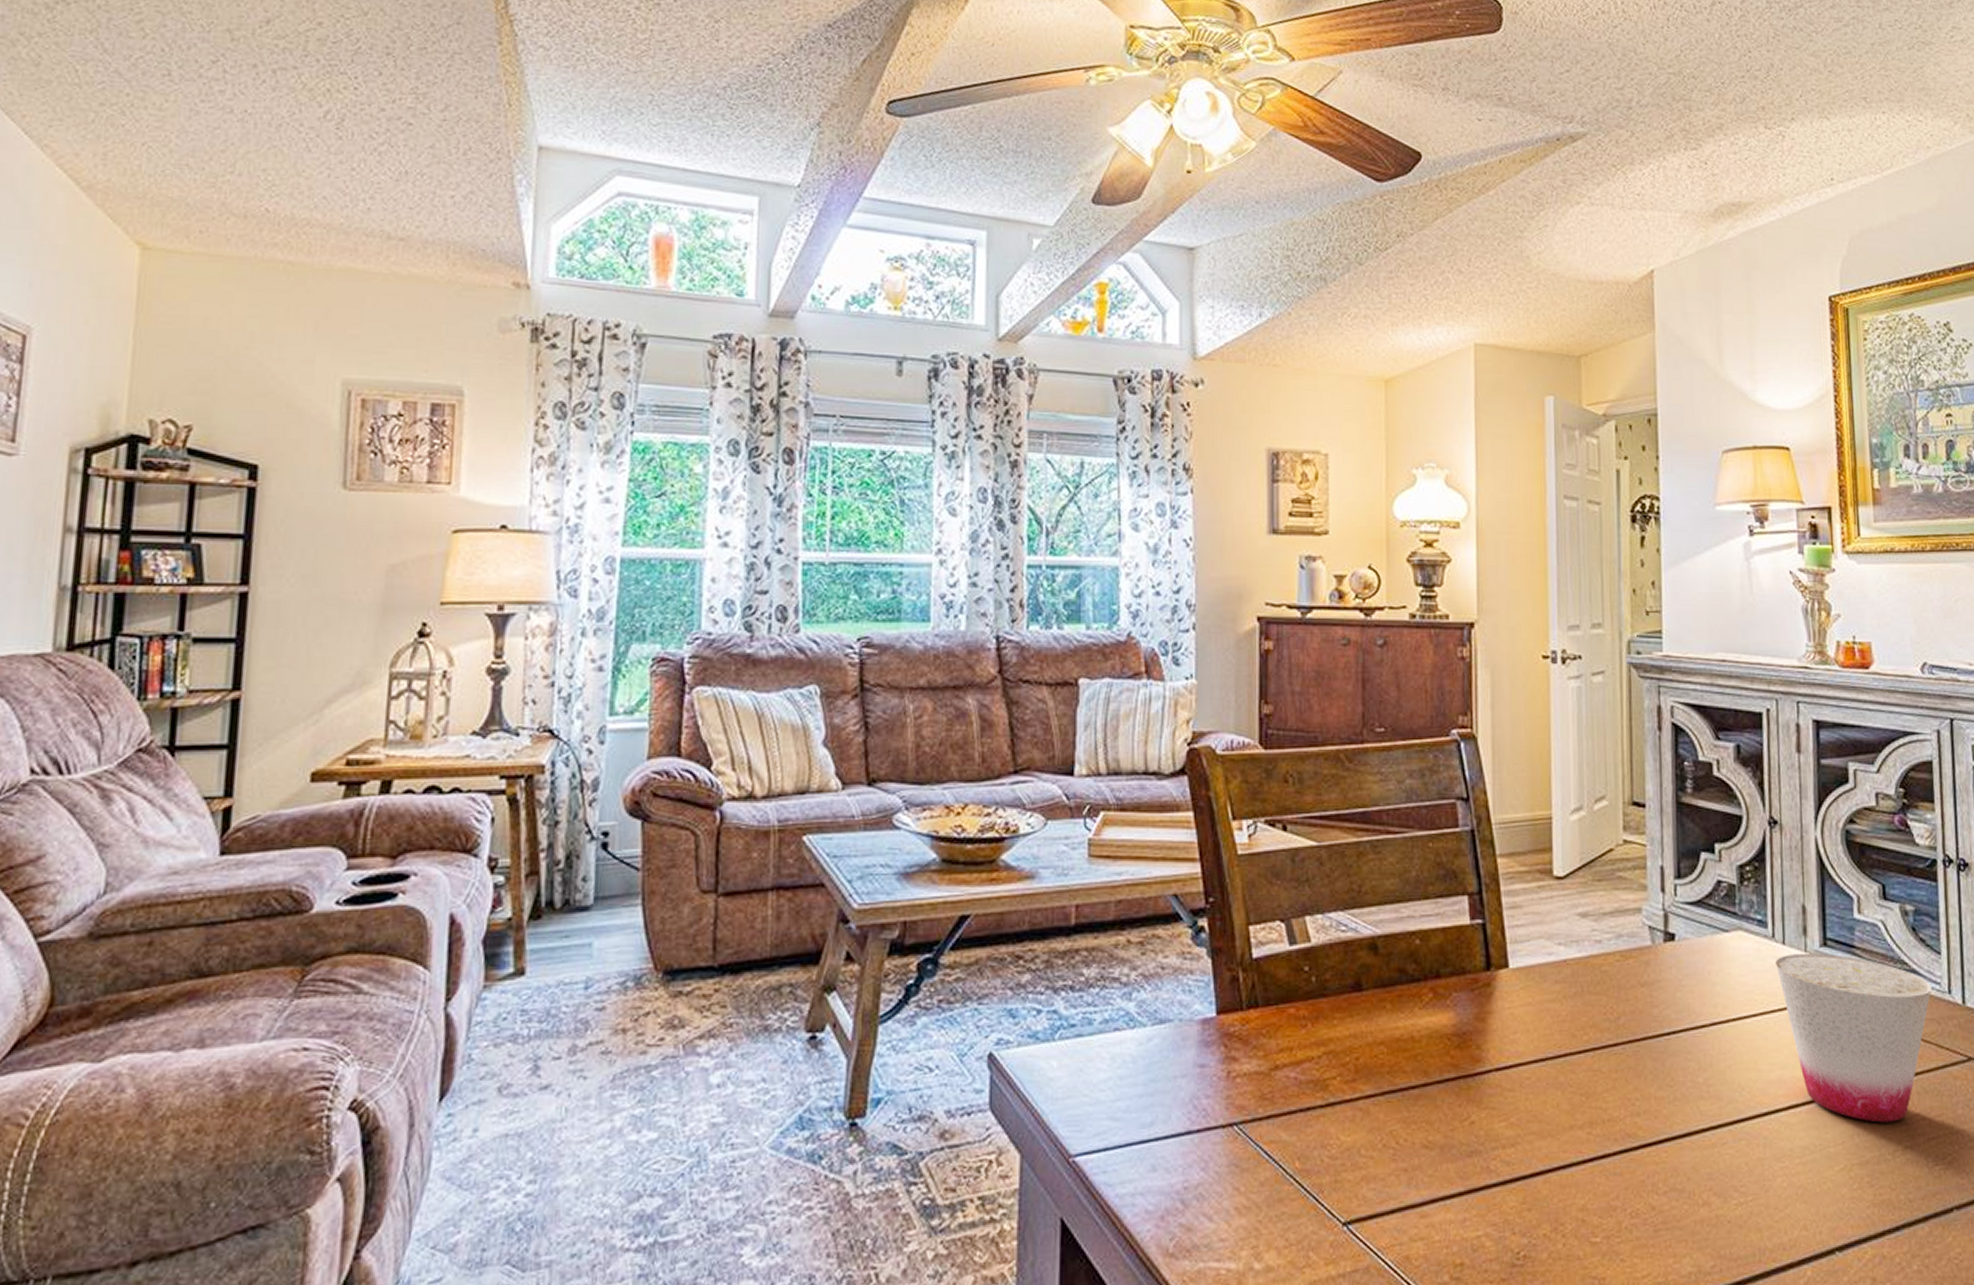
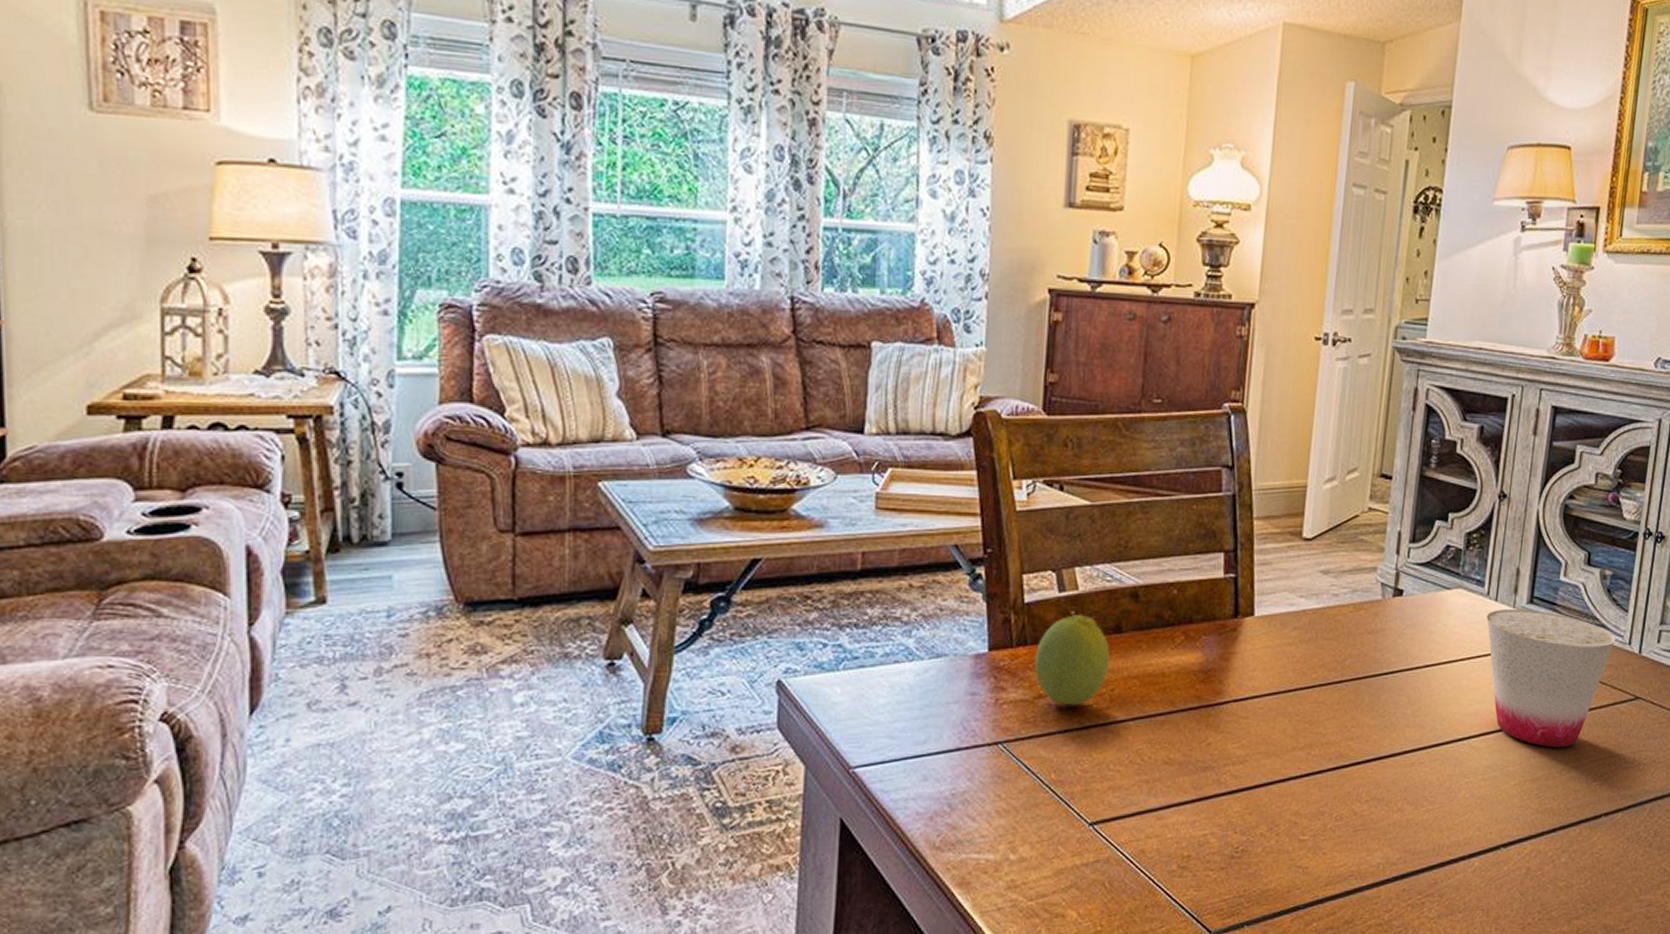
fruit: none [1267,971,1352,1079] -> present [1034,615,1111,706]

